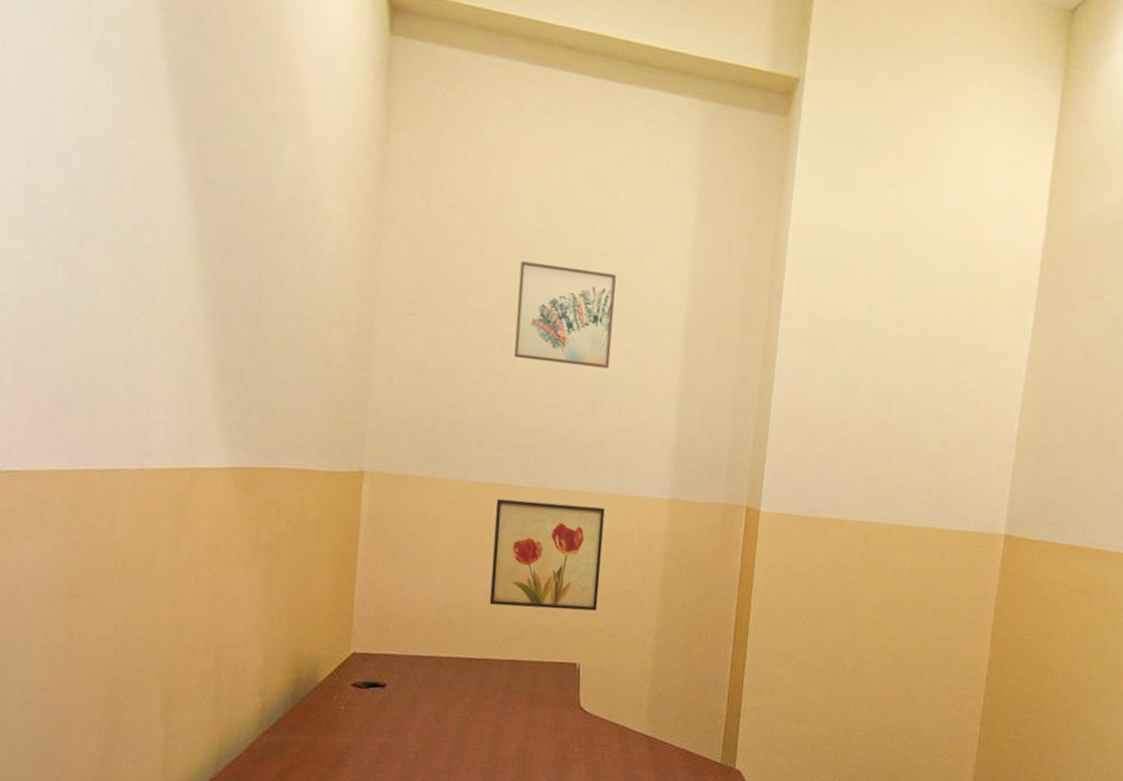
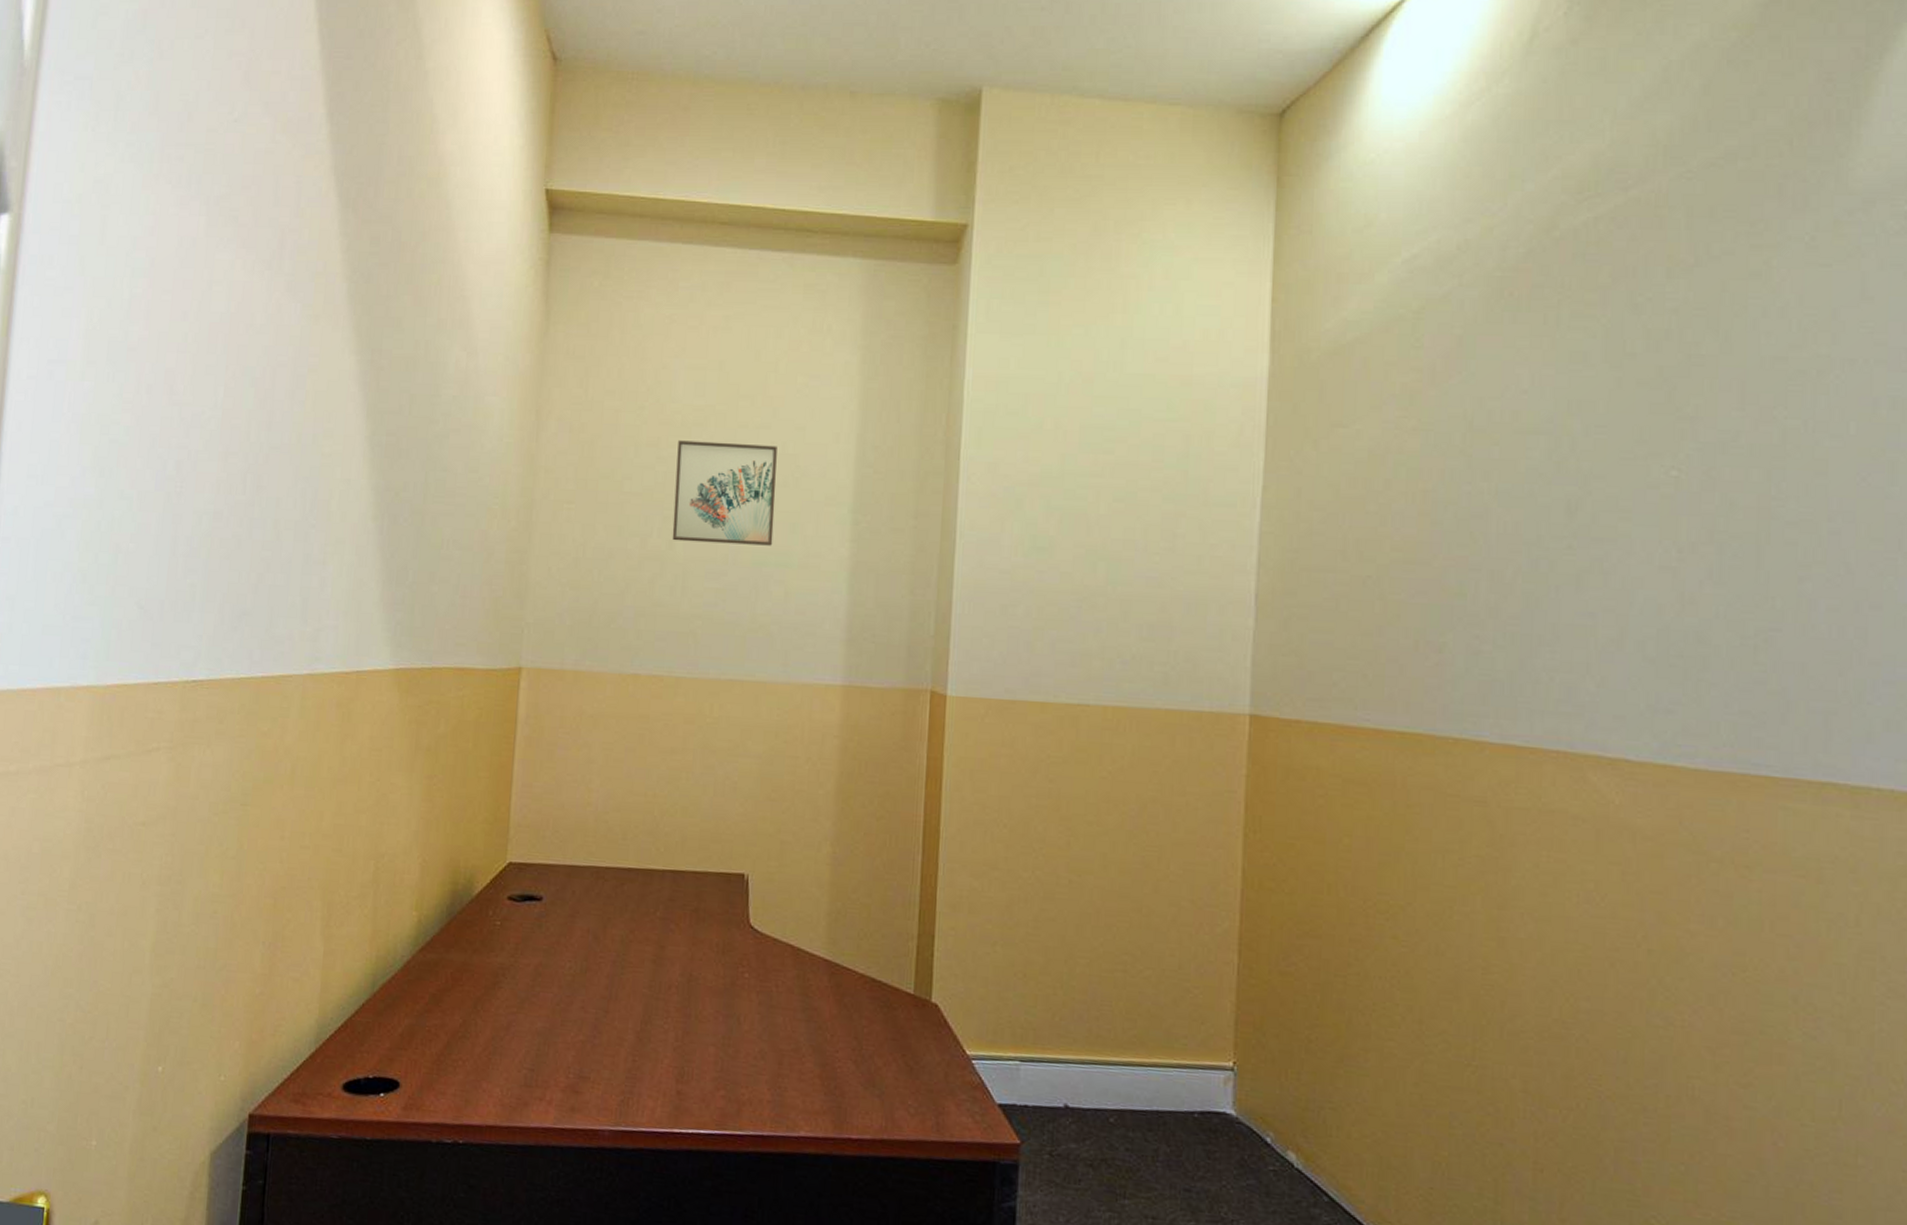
wall art: present [489,498,605,611] -> none [649,691,772,814]

